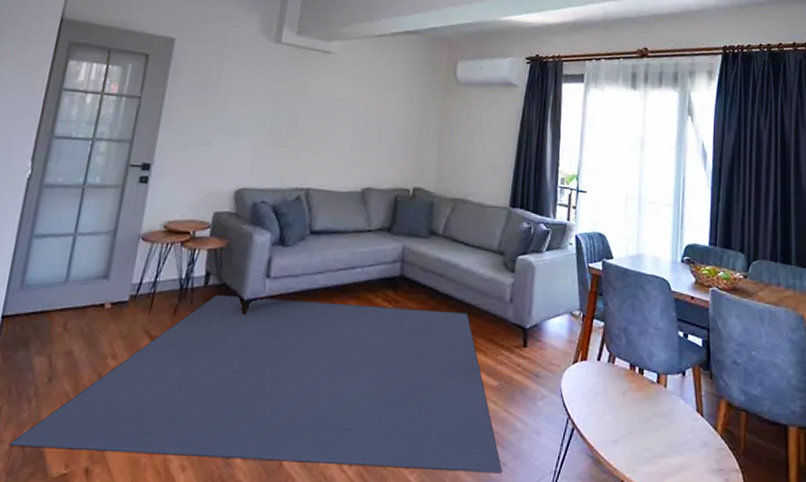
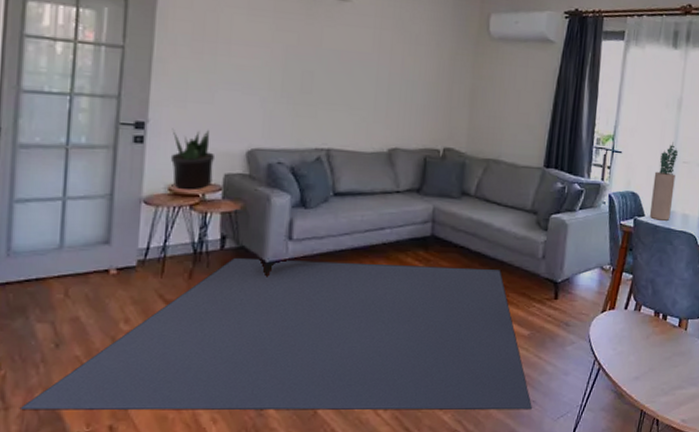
planter: none [168,169,208,227] -> present [170,128,216,189]
vase: none [618,182,645,264] -> present [649,142,679,221]

